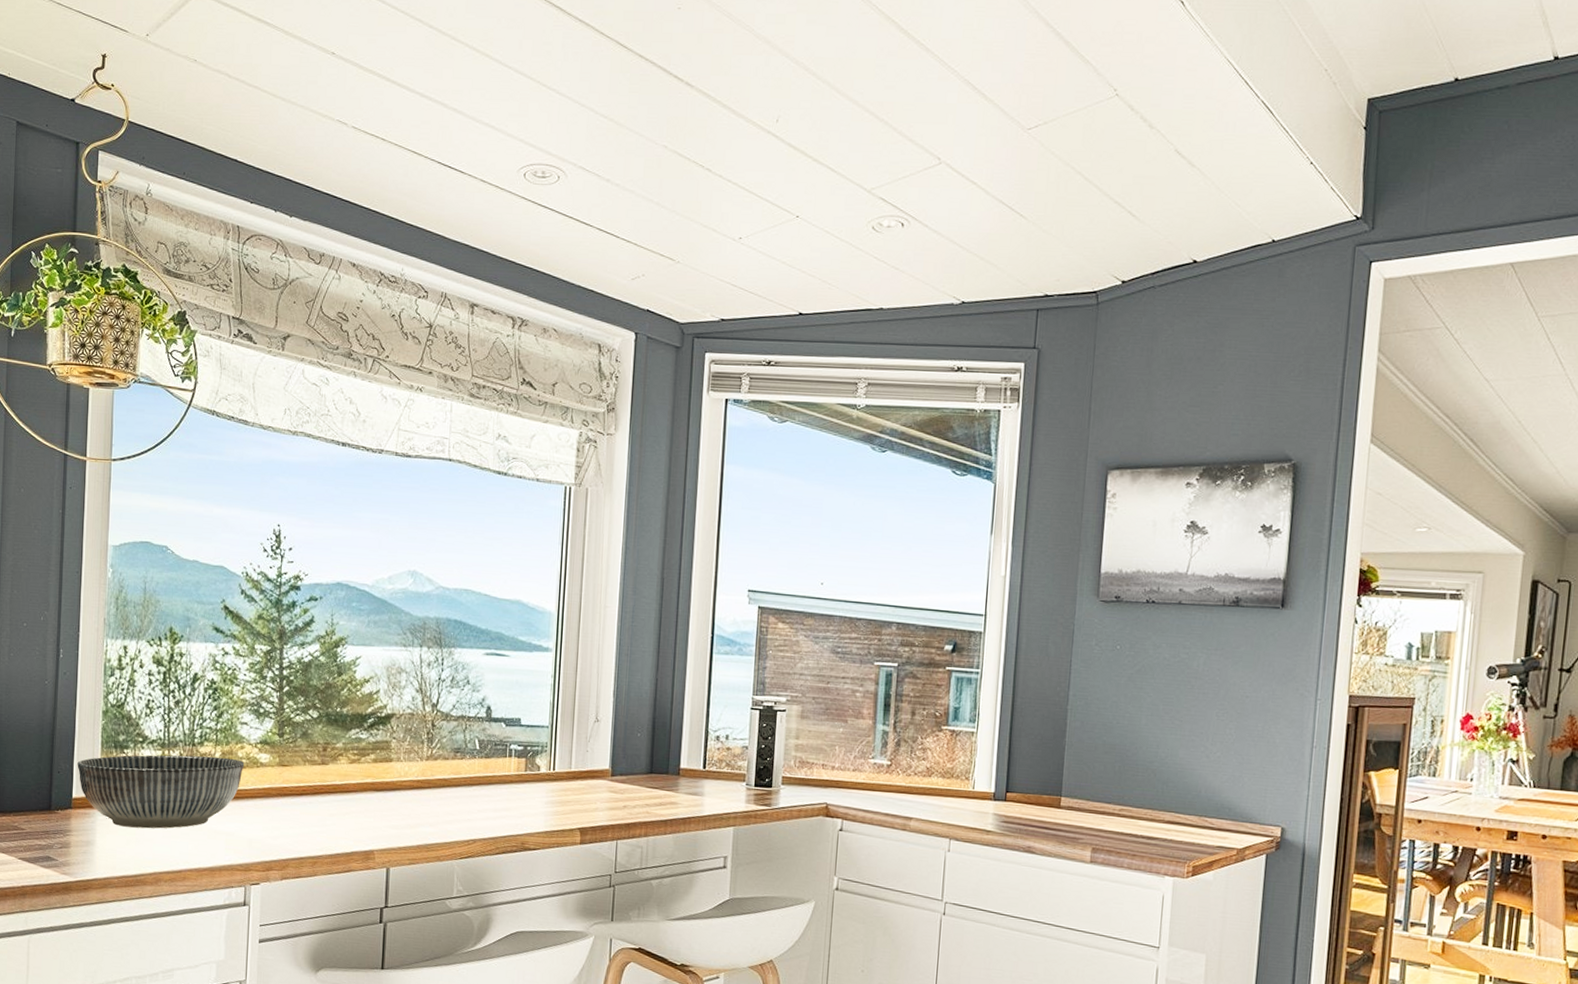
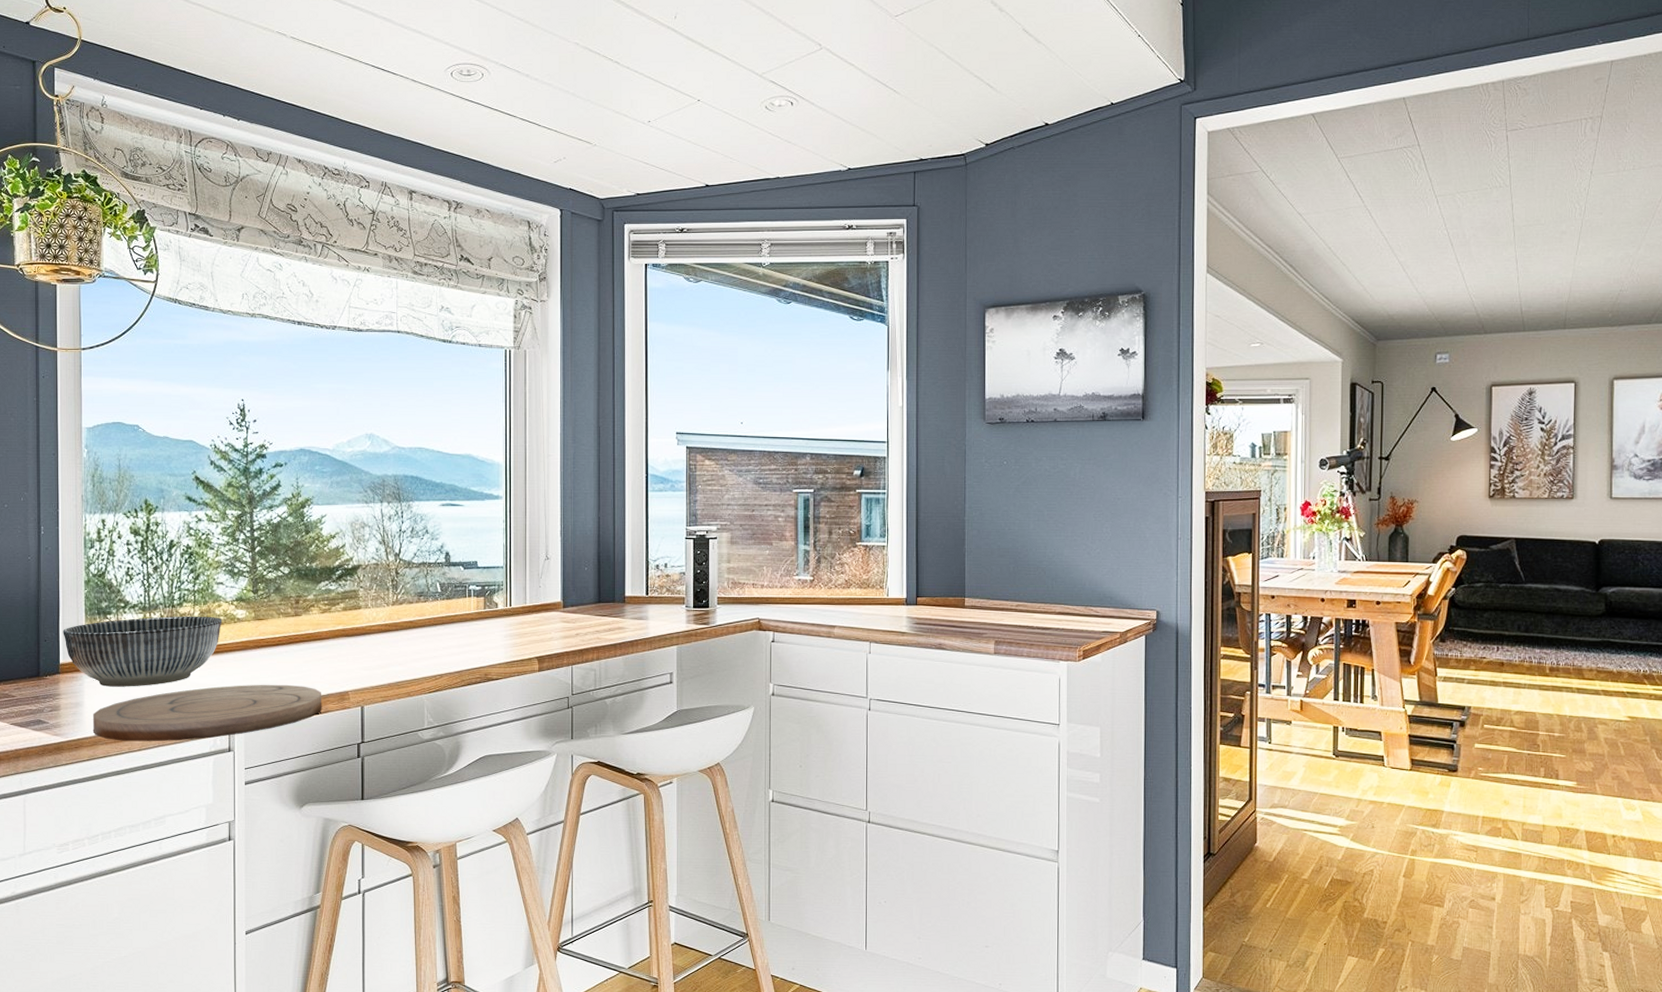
cutting board: none [103,834,346,891] -> present [92,684,322,742]

